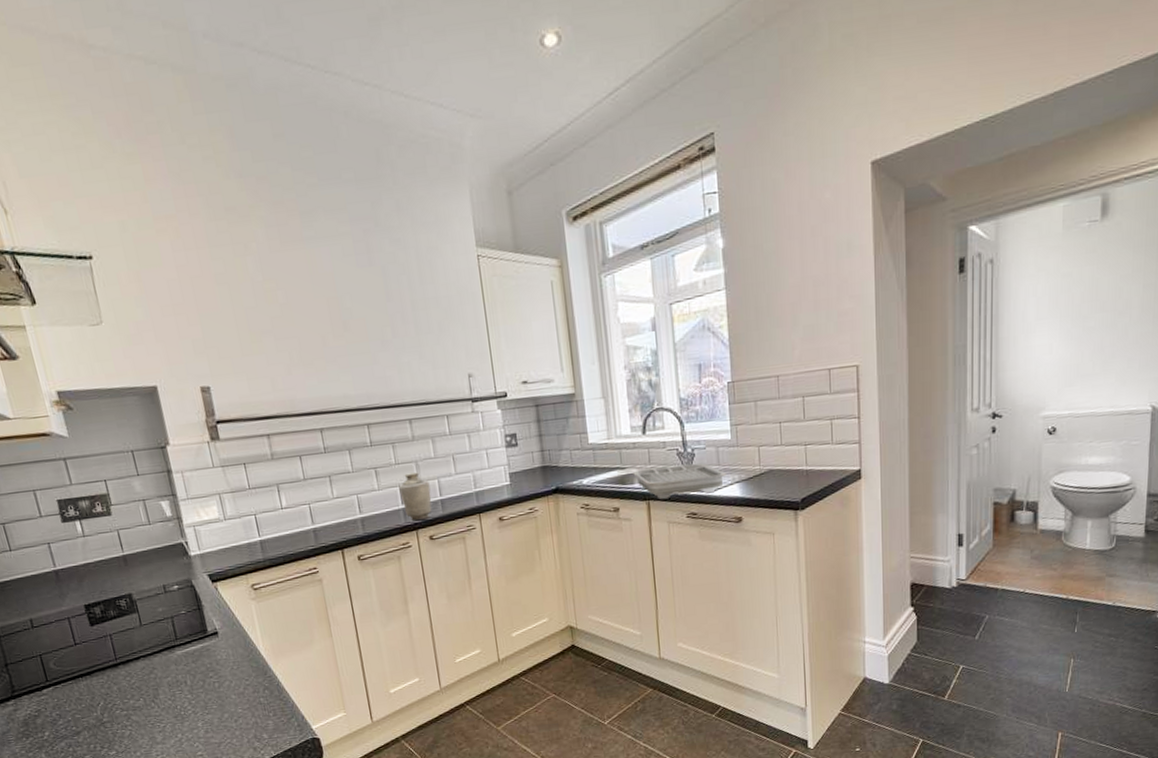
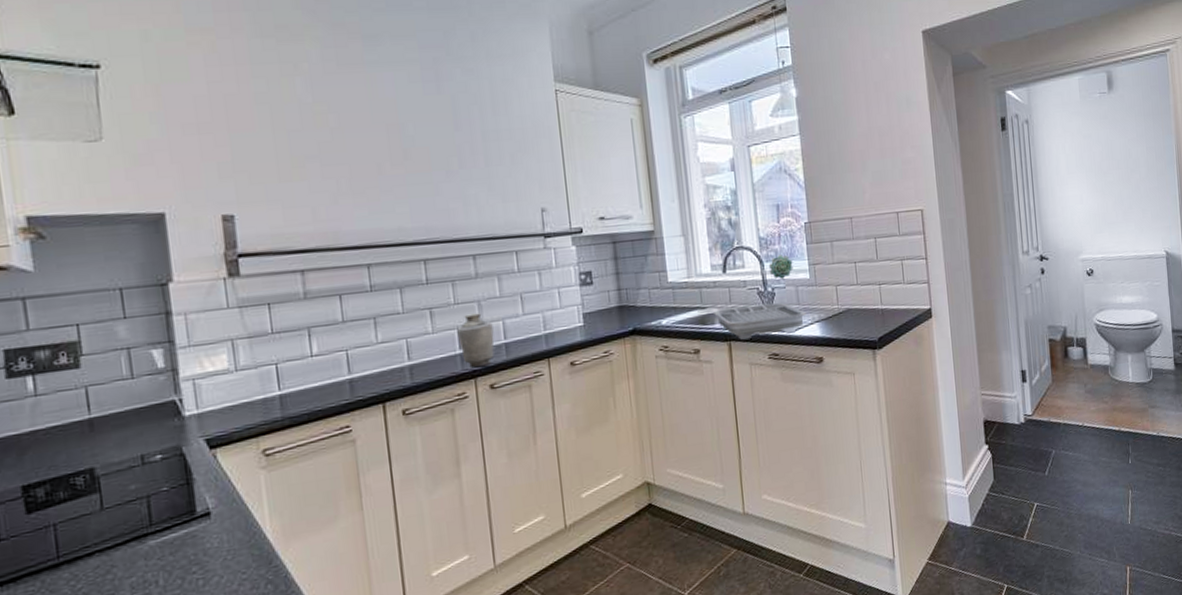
succulent plant: none [688,415,715,440] -> present [768,255,794,279]

